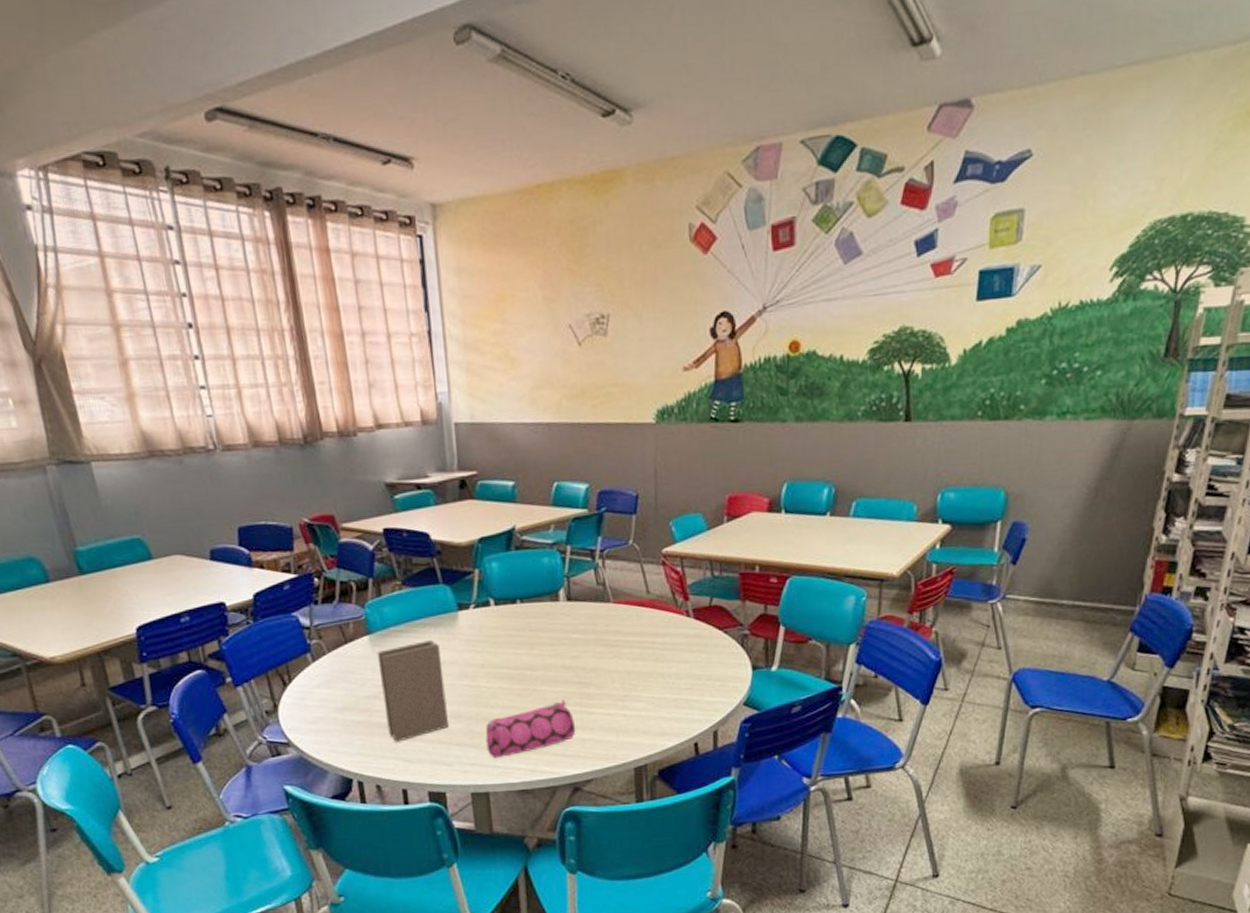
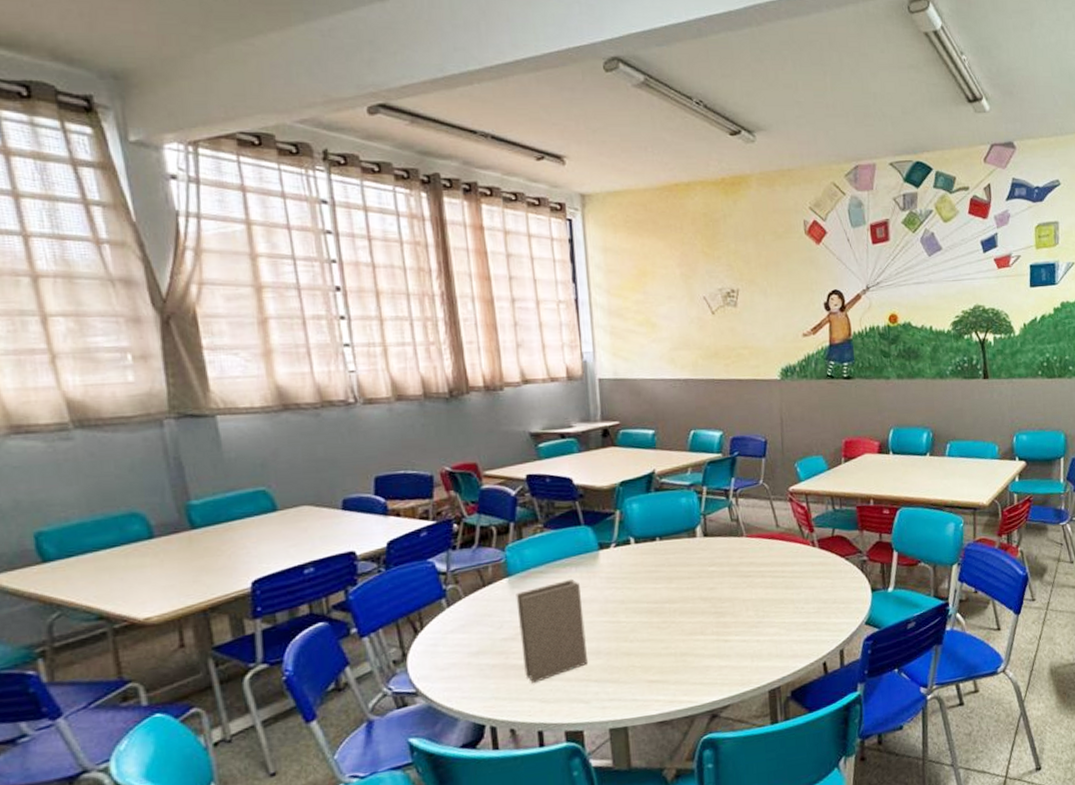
pencil case: present [485,698,576,759] -> none [624,628,713,692]

